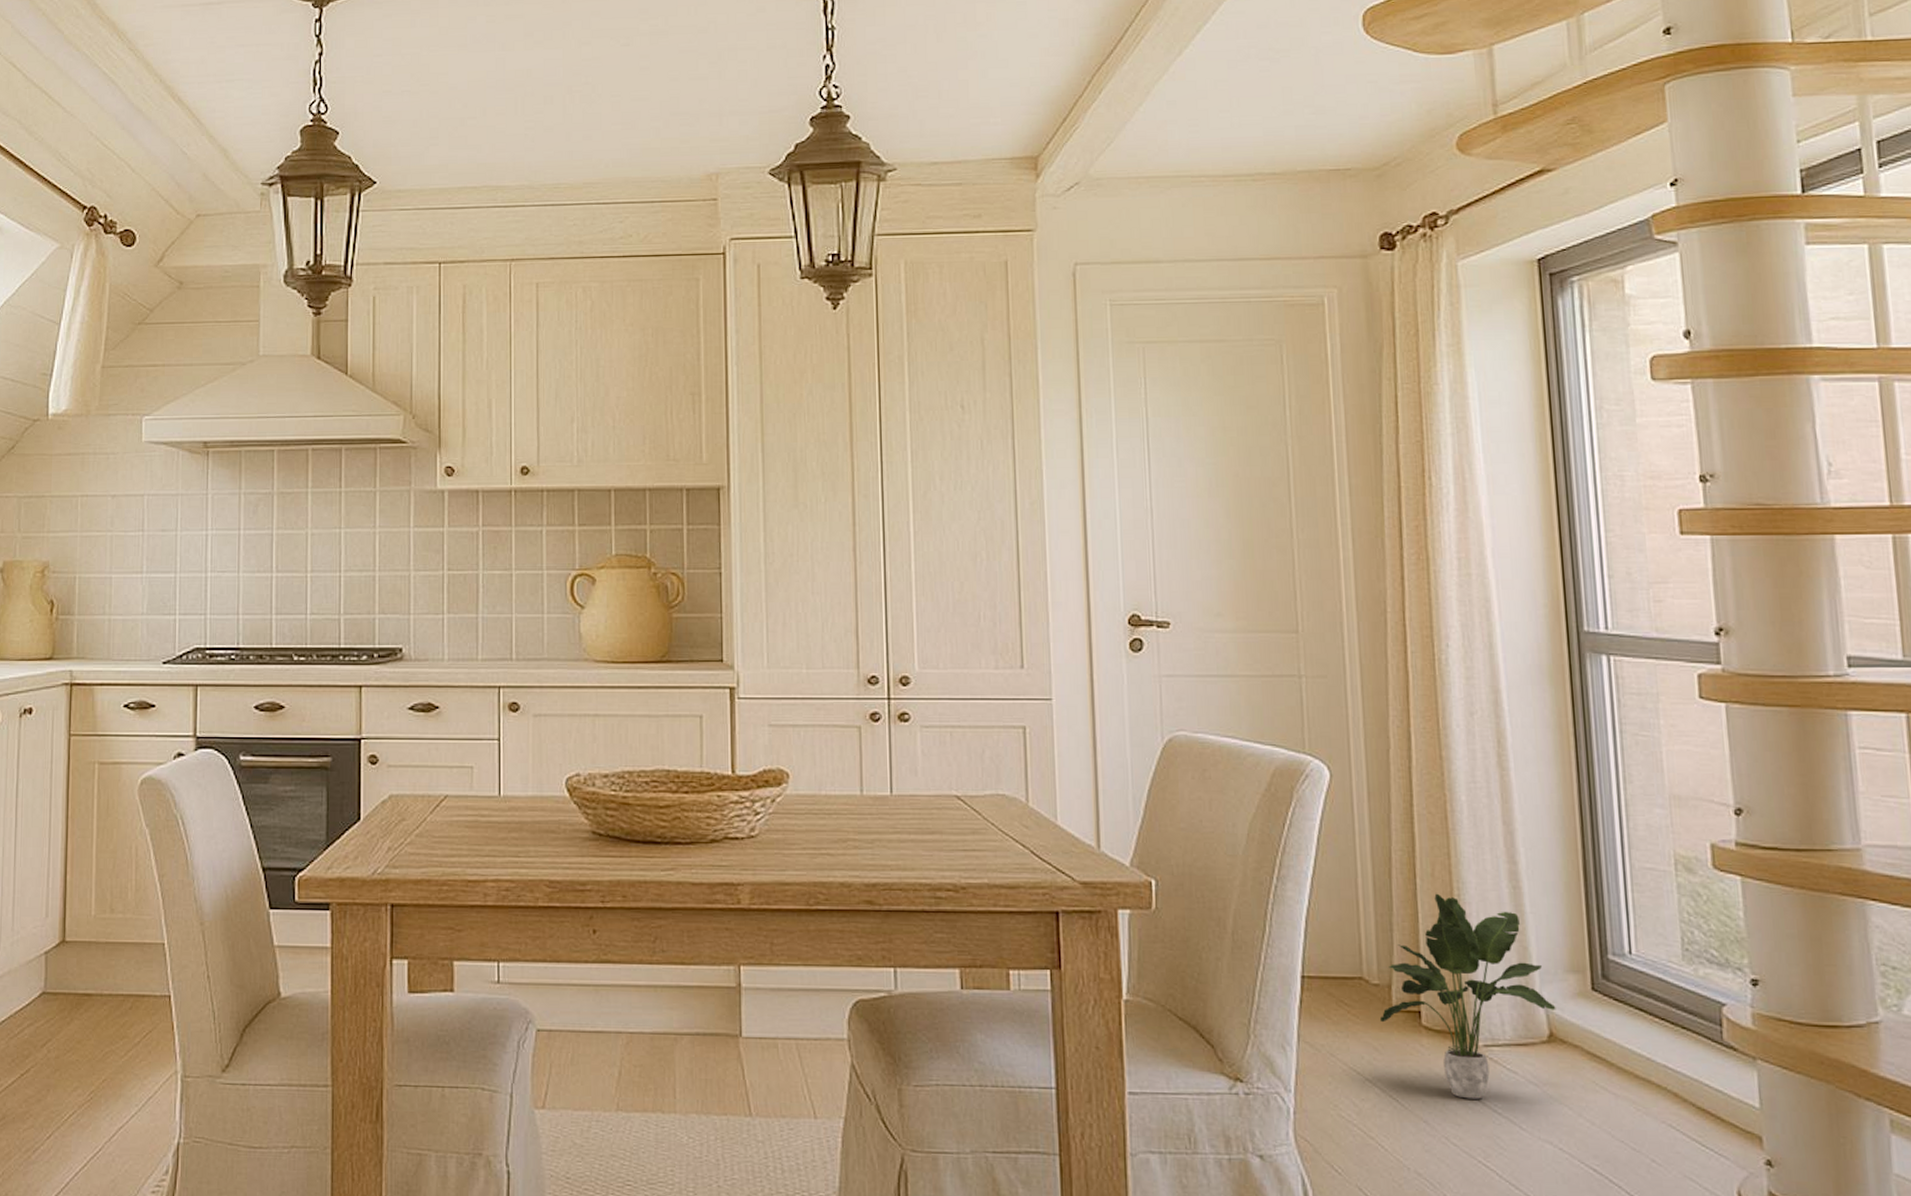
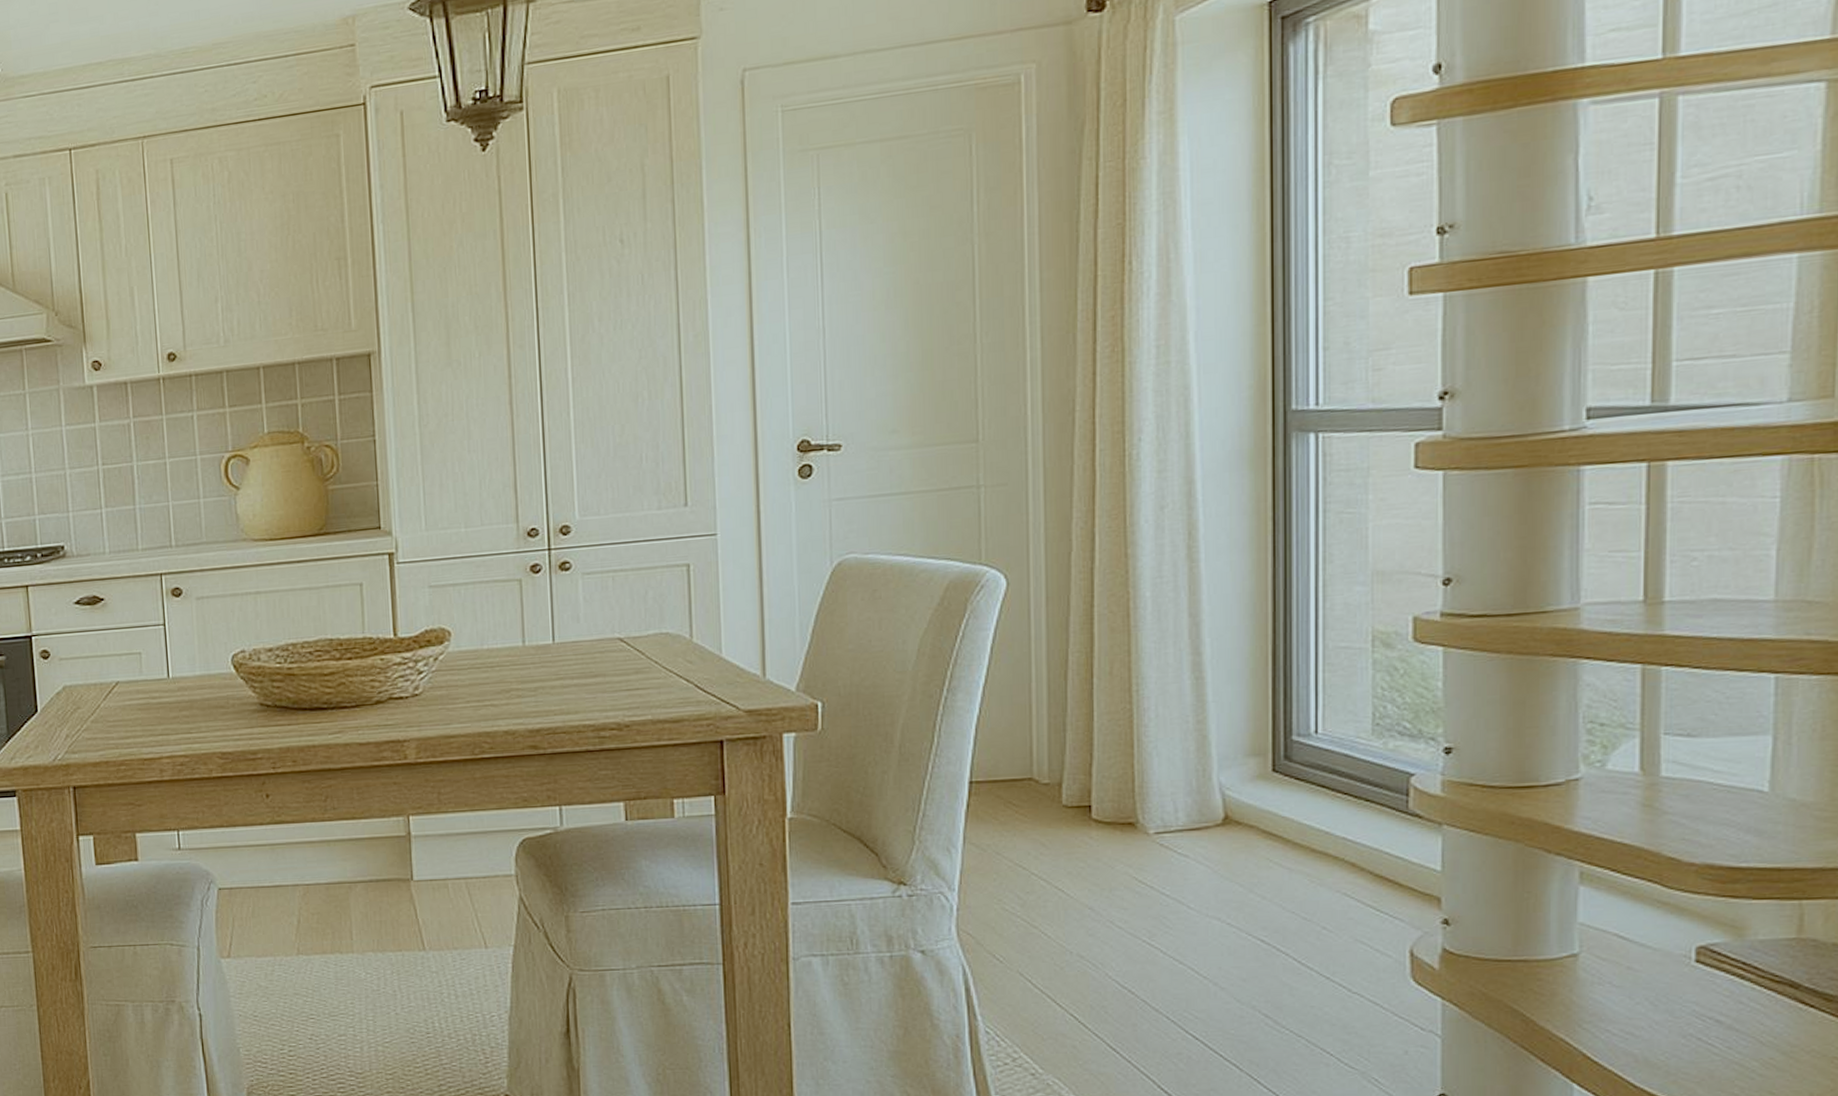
potted plant: present [1379,893,1556,1099] -> none [1048,690,1233,884]

